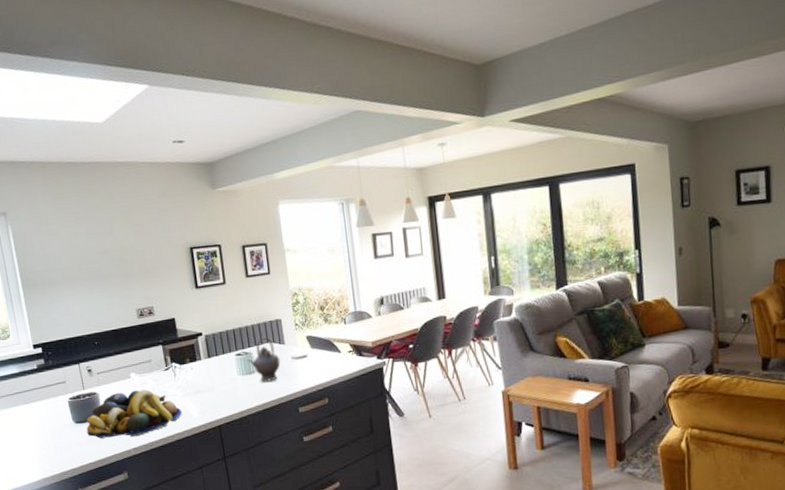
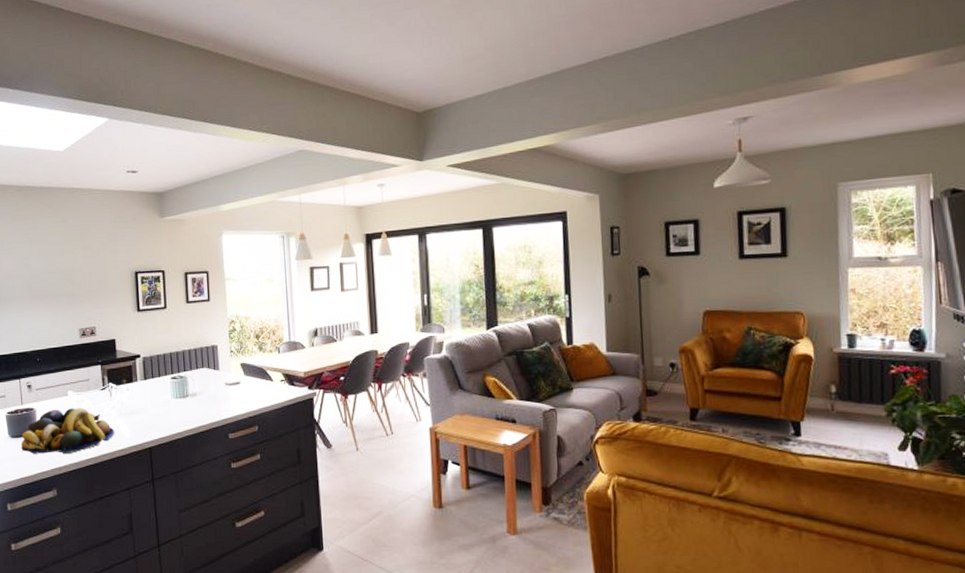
teapot: present [248,337,281,382] -> none [182,362,214,406]

